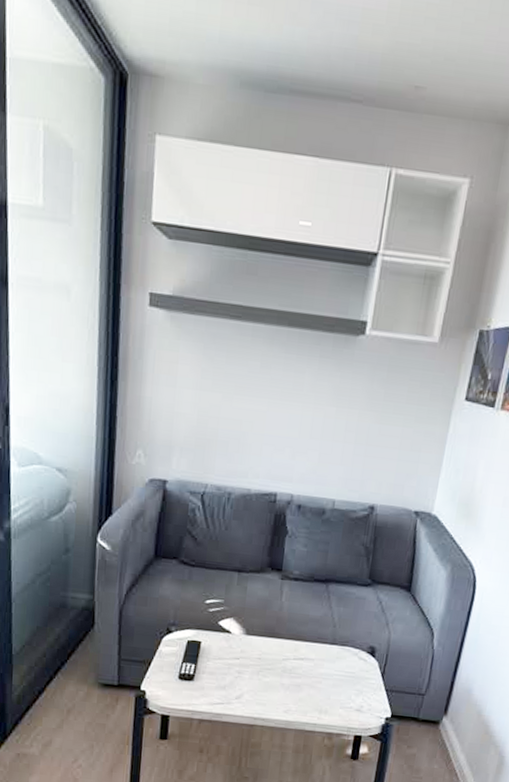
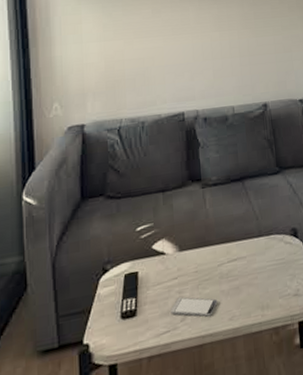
smartphone: none [227,677,276,704] -> present [170,297,218,318]

